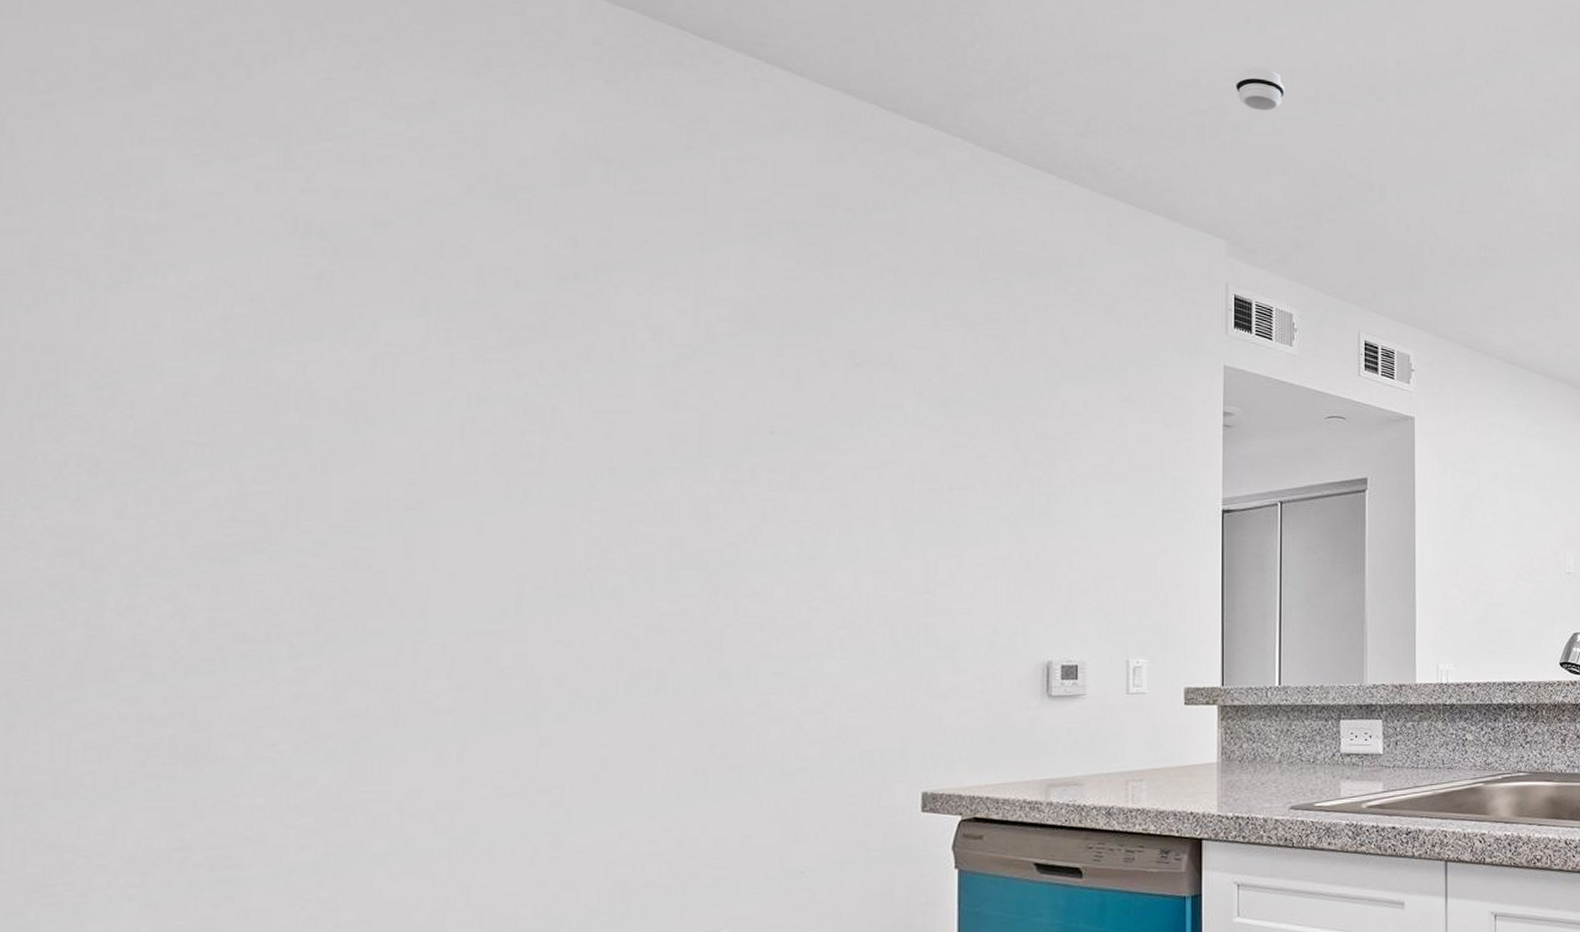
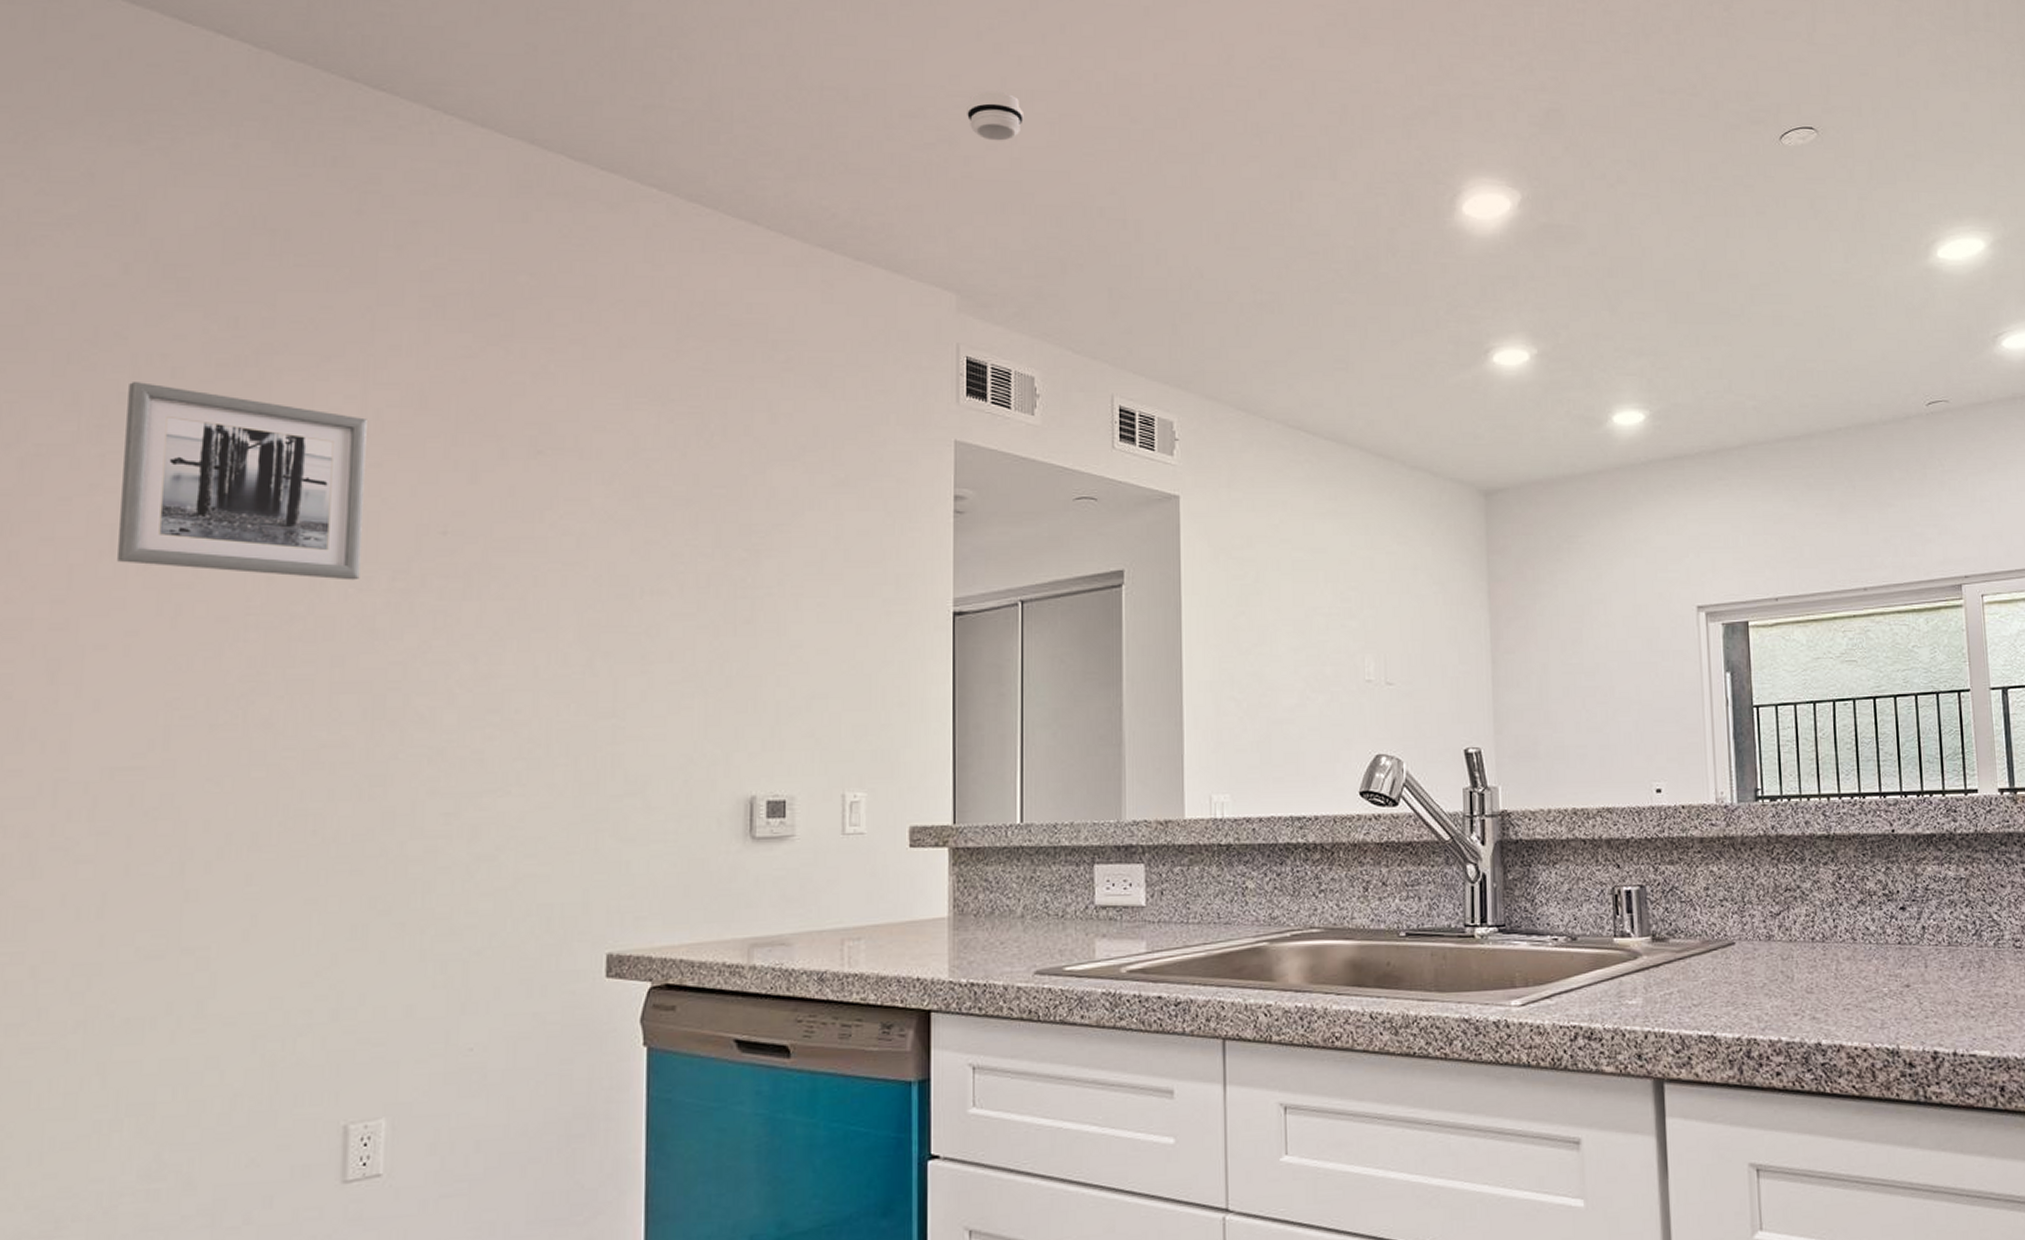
wall art: none [468,291,699,472] -> present [117,382,367,581]

